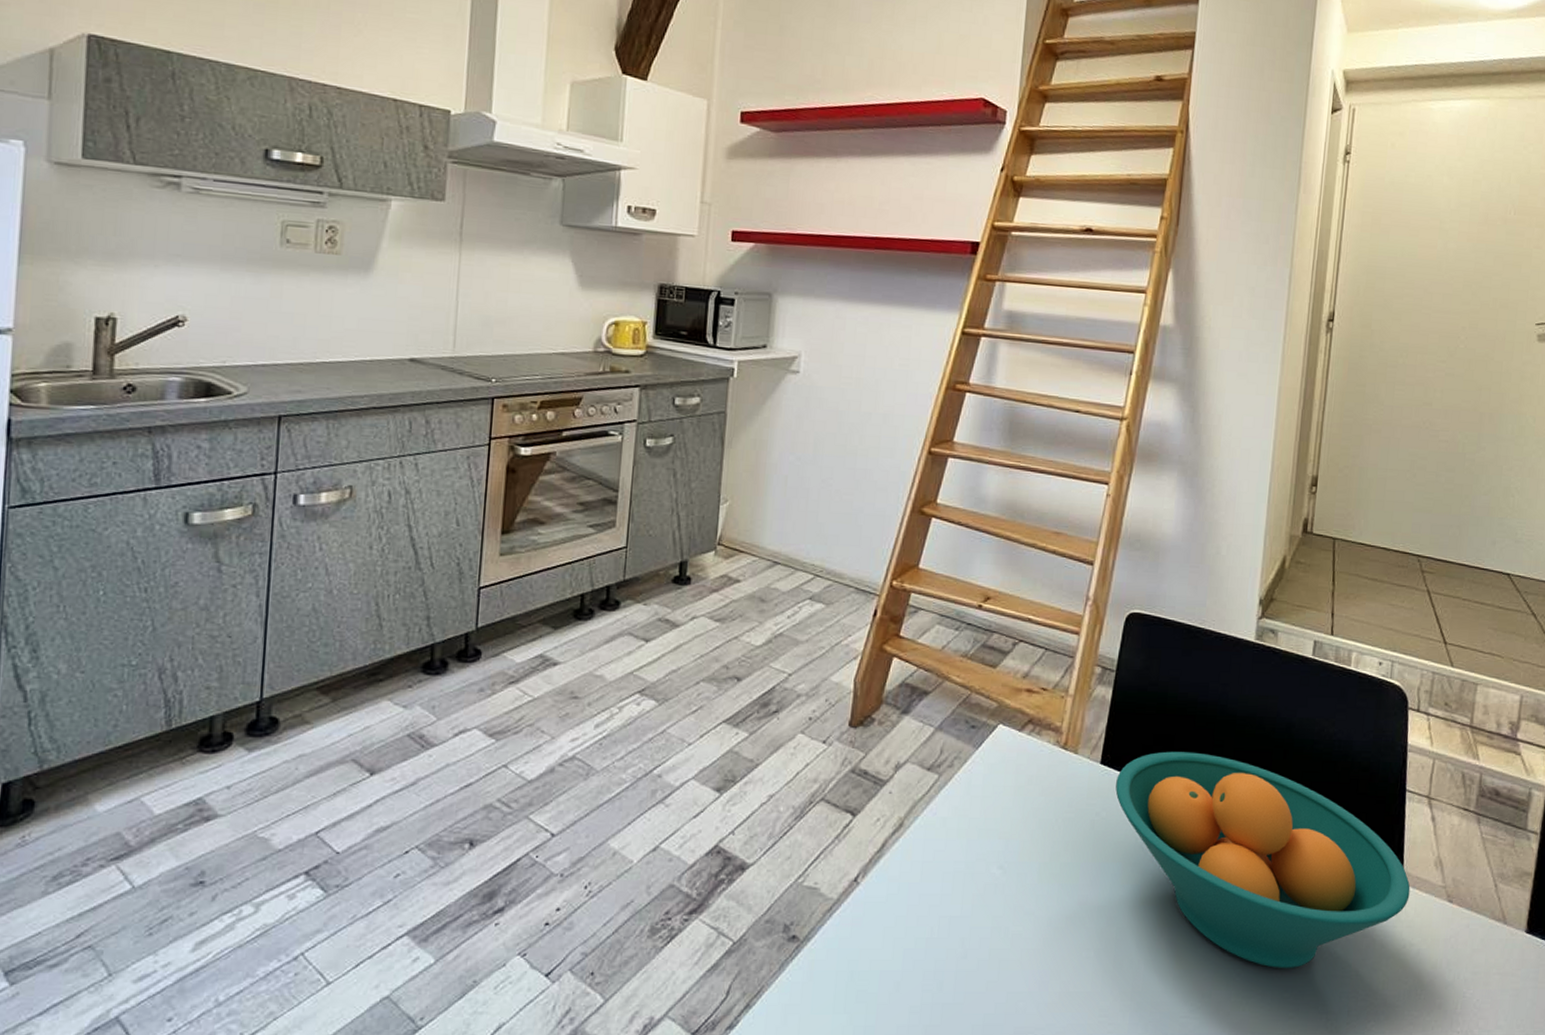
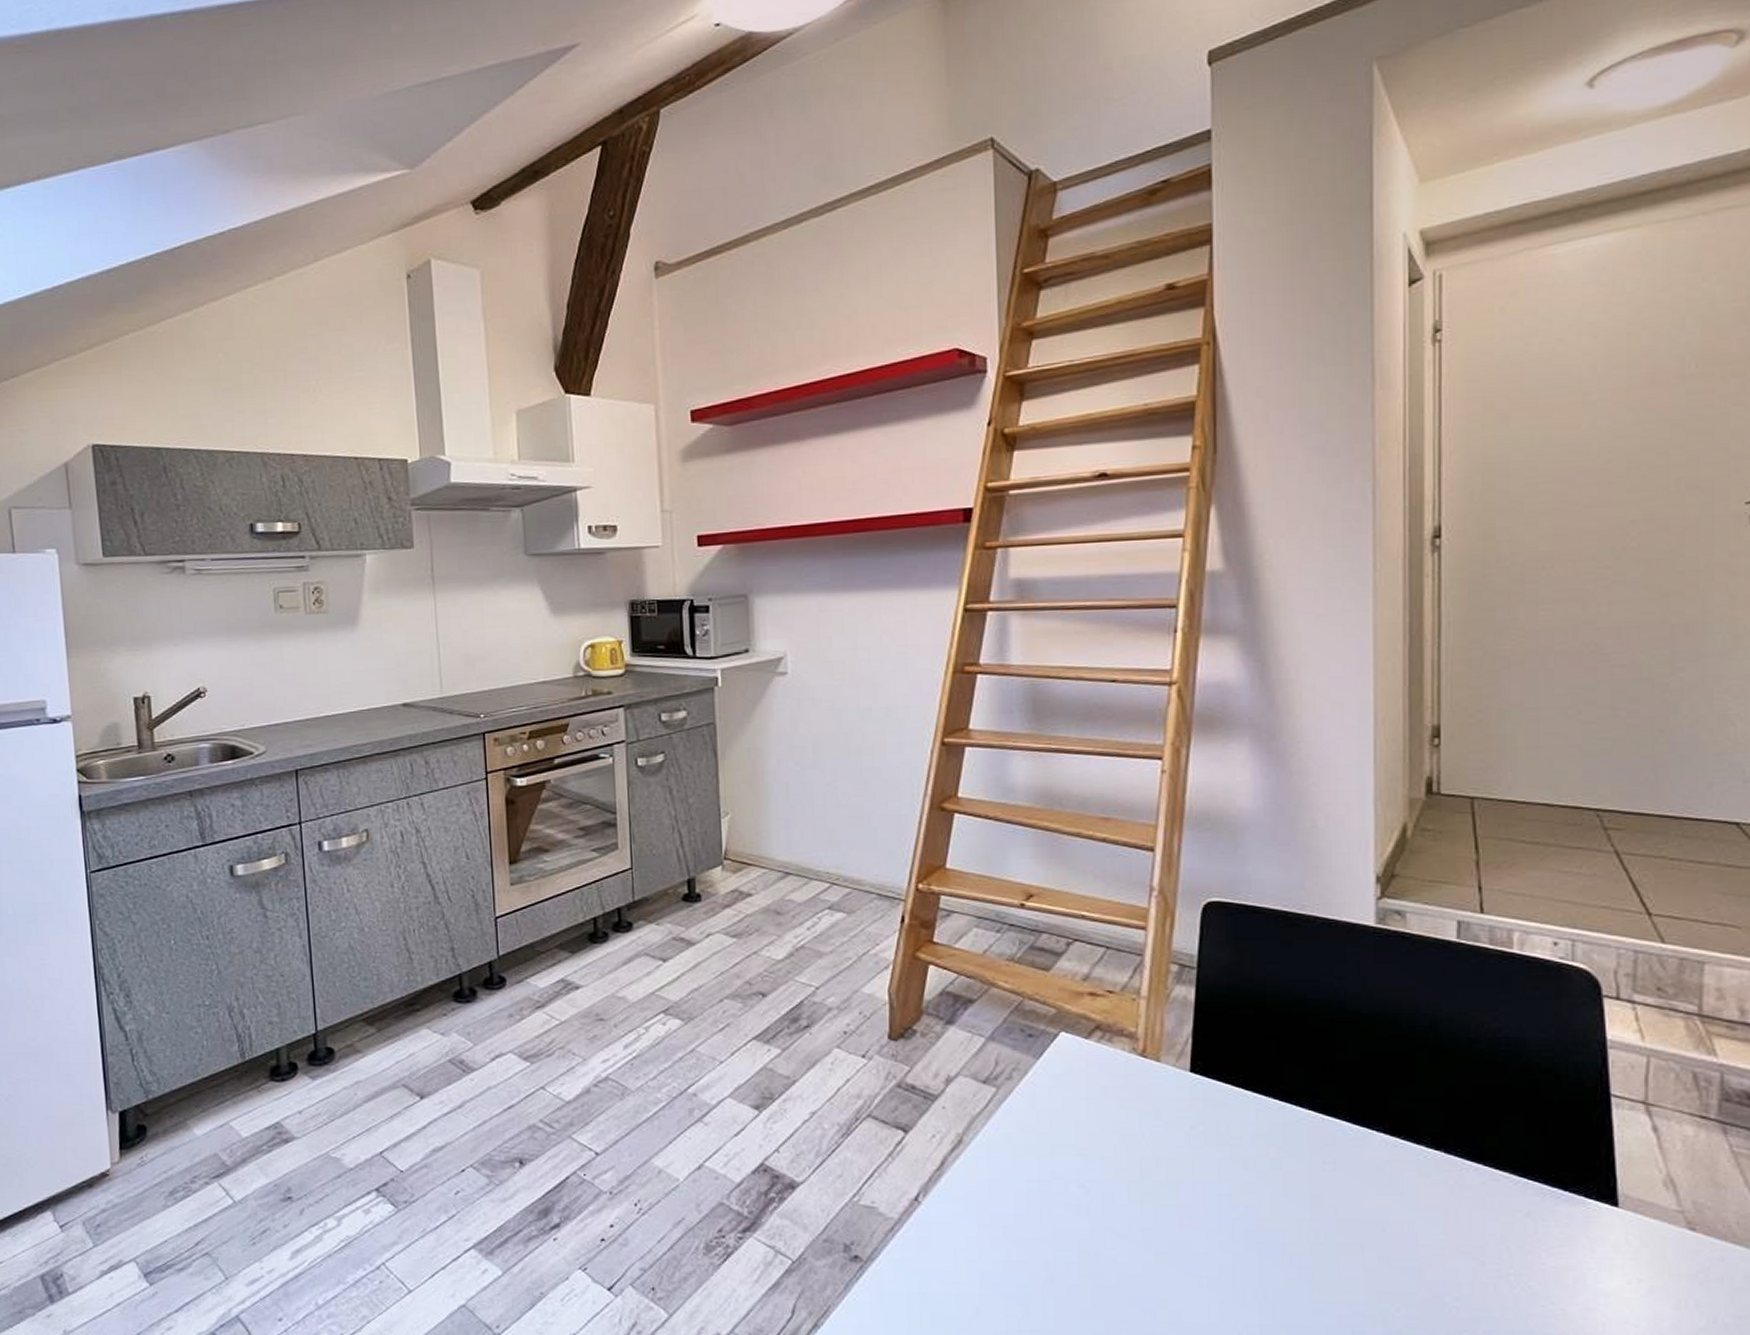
fruit bowl: present [1115,751,1411,968] -> none [1212,1056,1630,1304]

